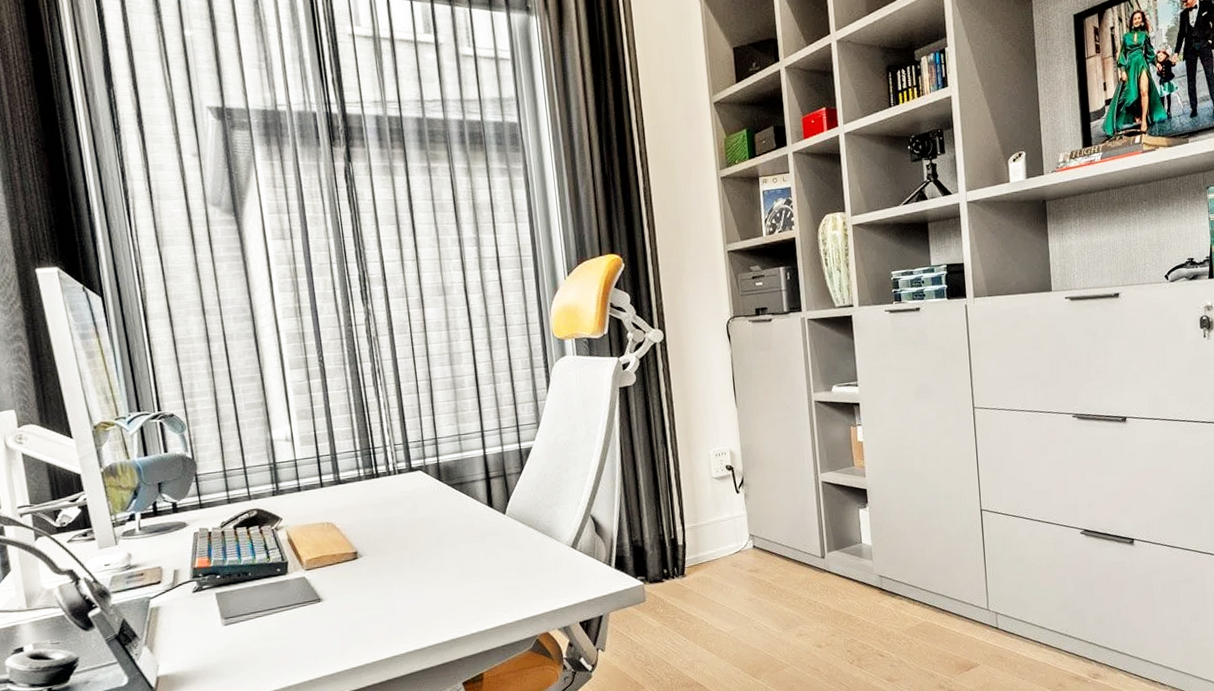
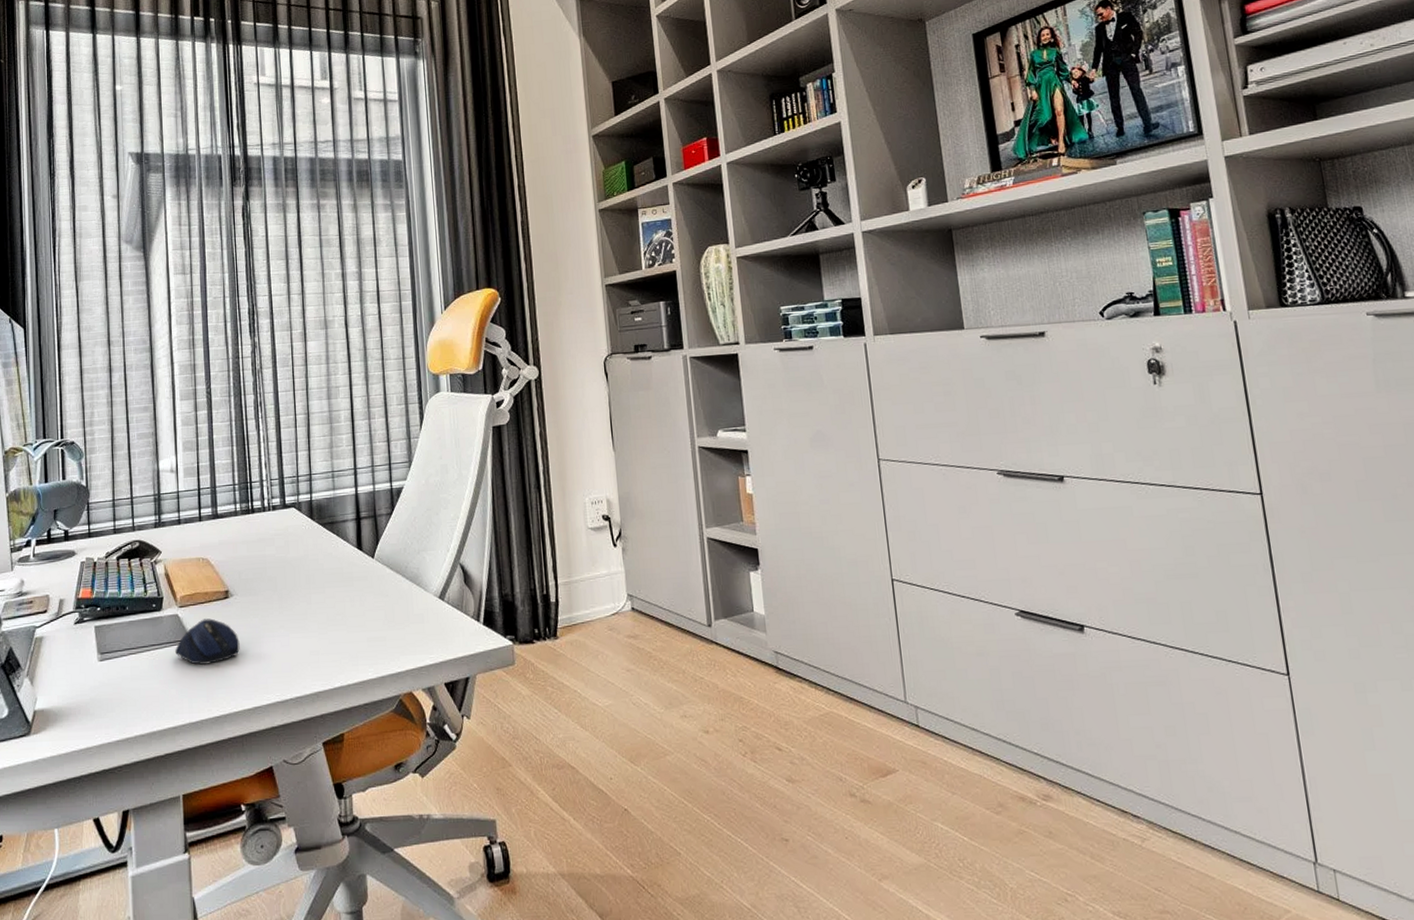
computer mouse: none [305,578,373,623] -> present [175,618,240,666]

